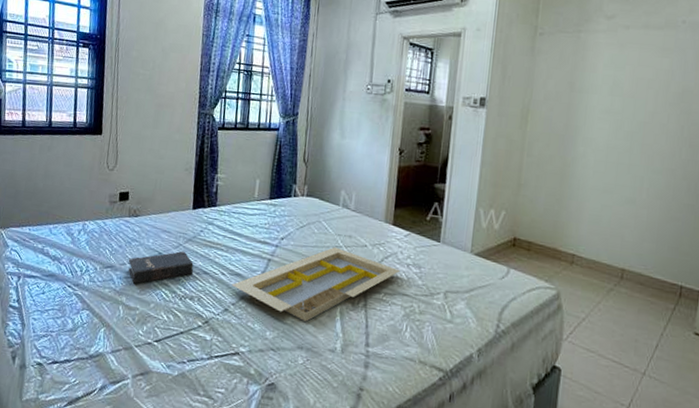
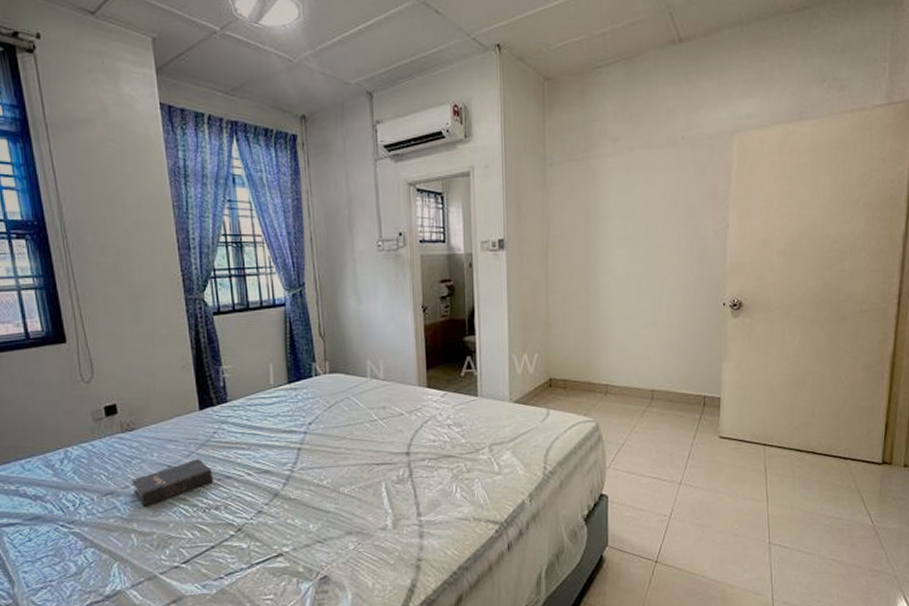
serving tray: present [231,247,401,322] -> none [261,421,442,505]

